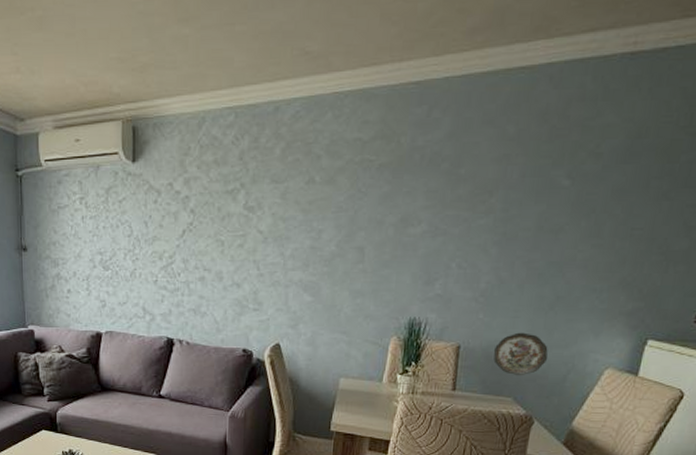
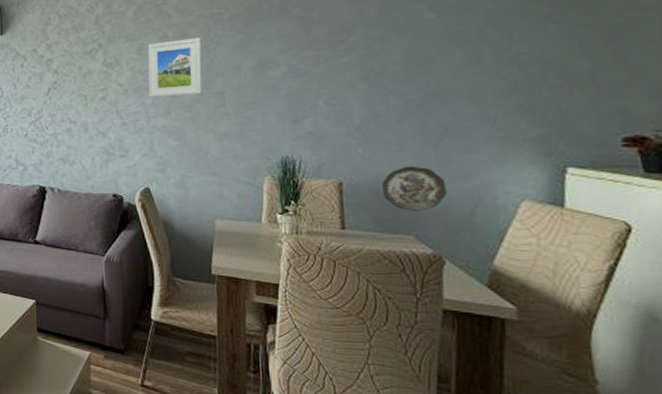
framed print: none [288,185,347,248] -> present [147,37,202,97]

